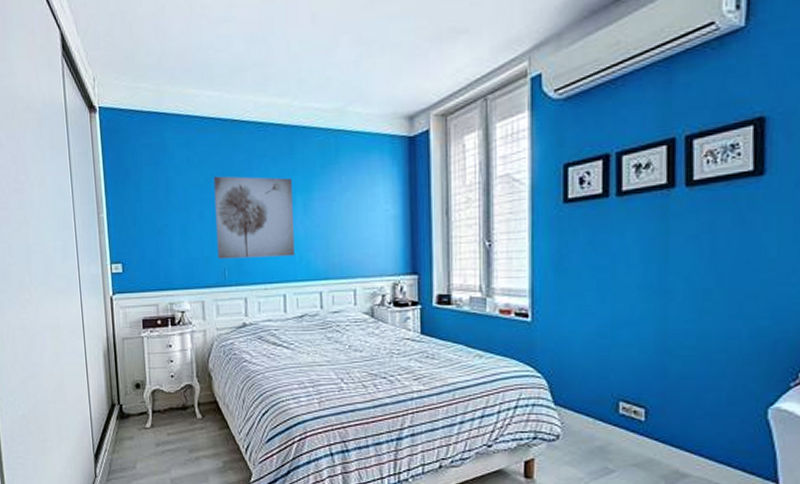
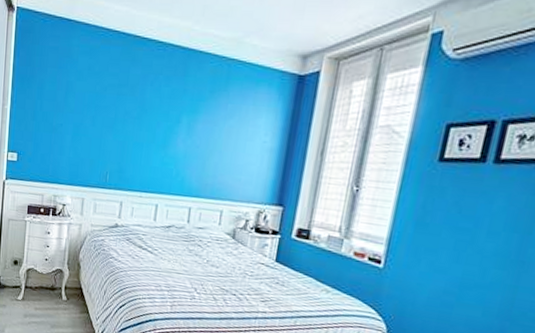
wall art: present [213,176,295,259] -> none [102,86,181,171]

